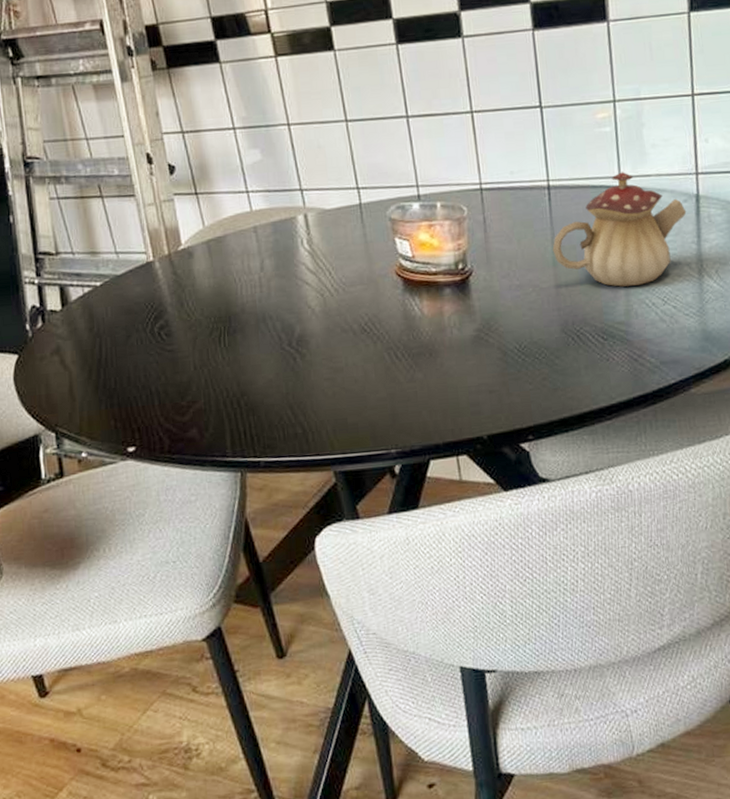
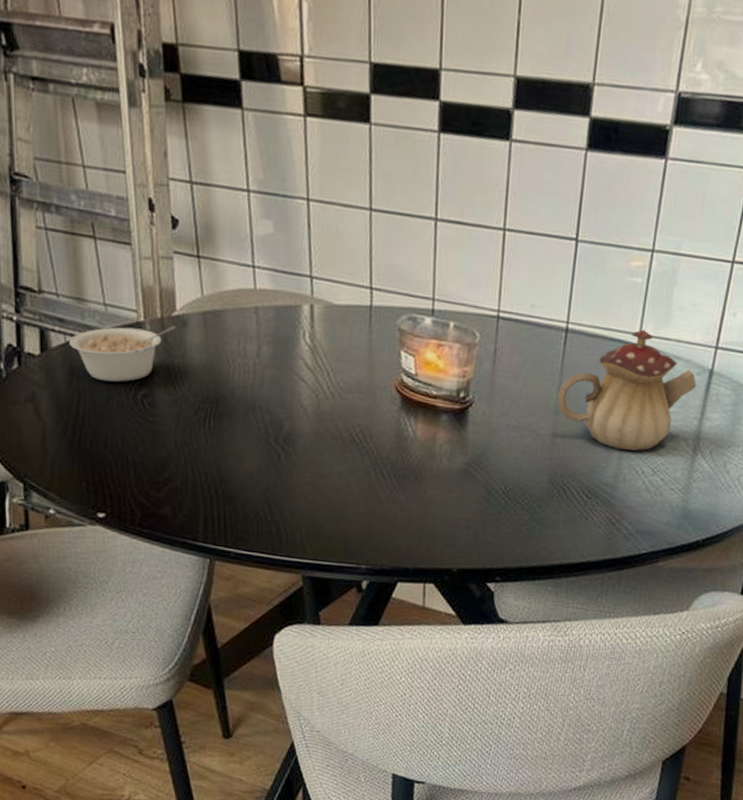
legume: none [87,258,184,322] -> present [69,325,176,382]

